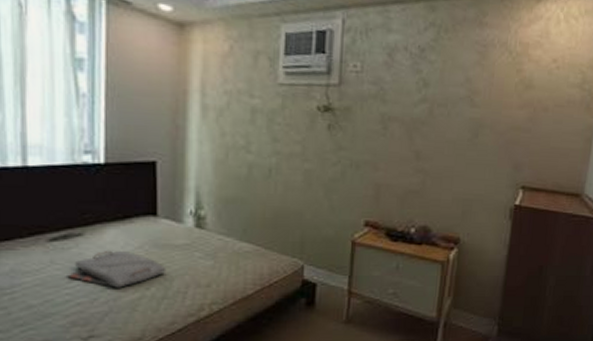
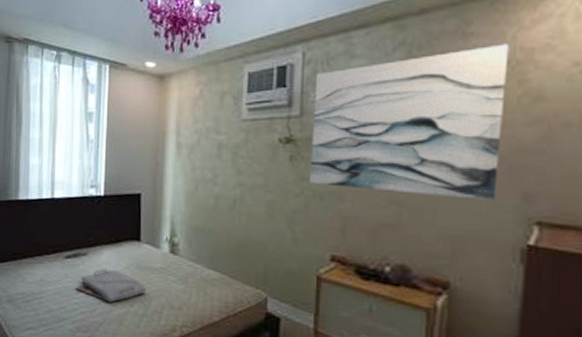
wall art: none [346,36,512,169] -> present [309,43,509,201]

